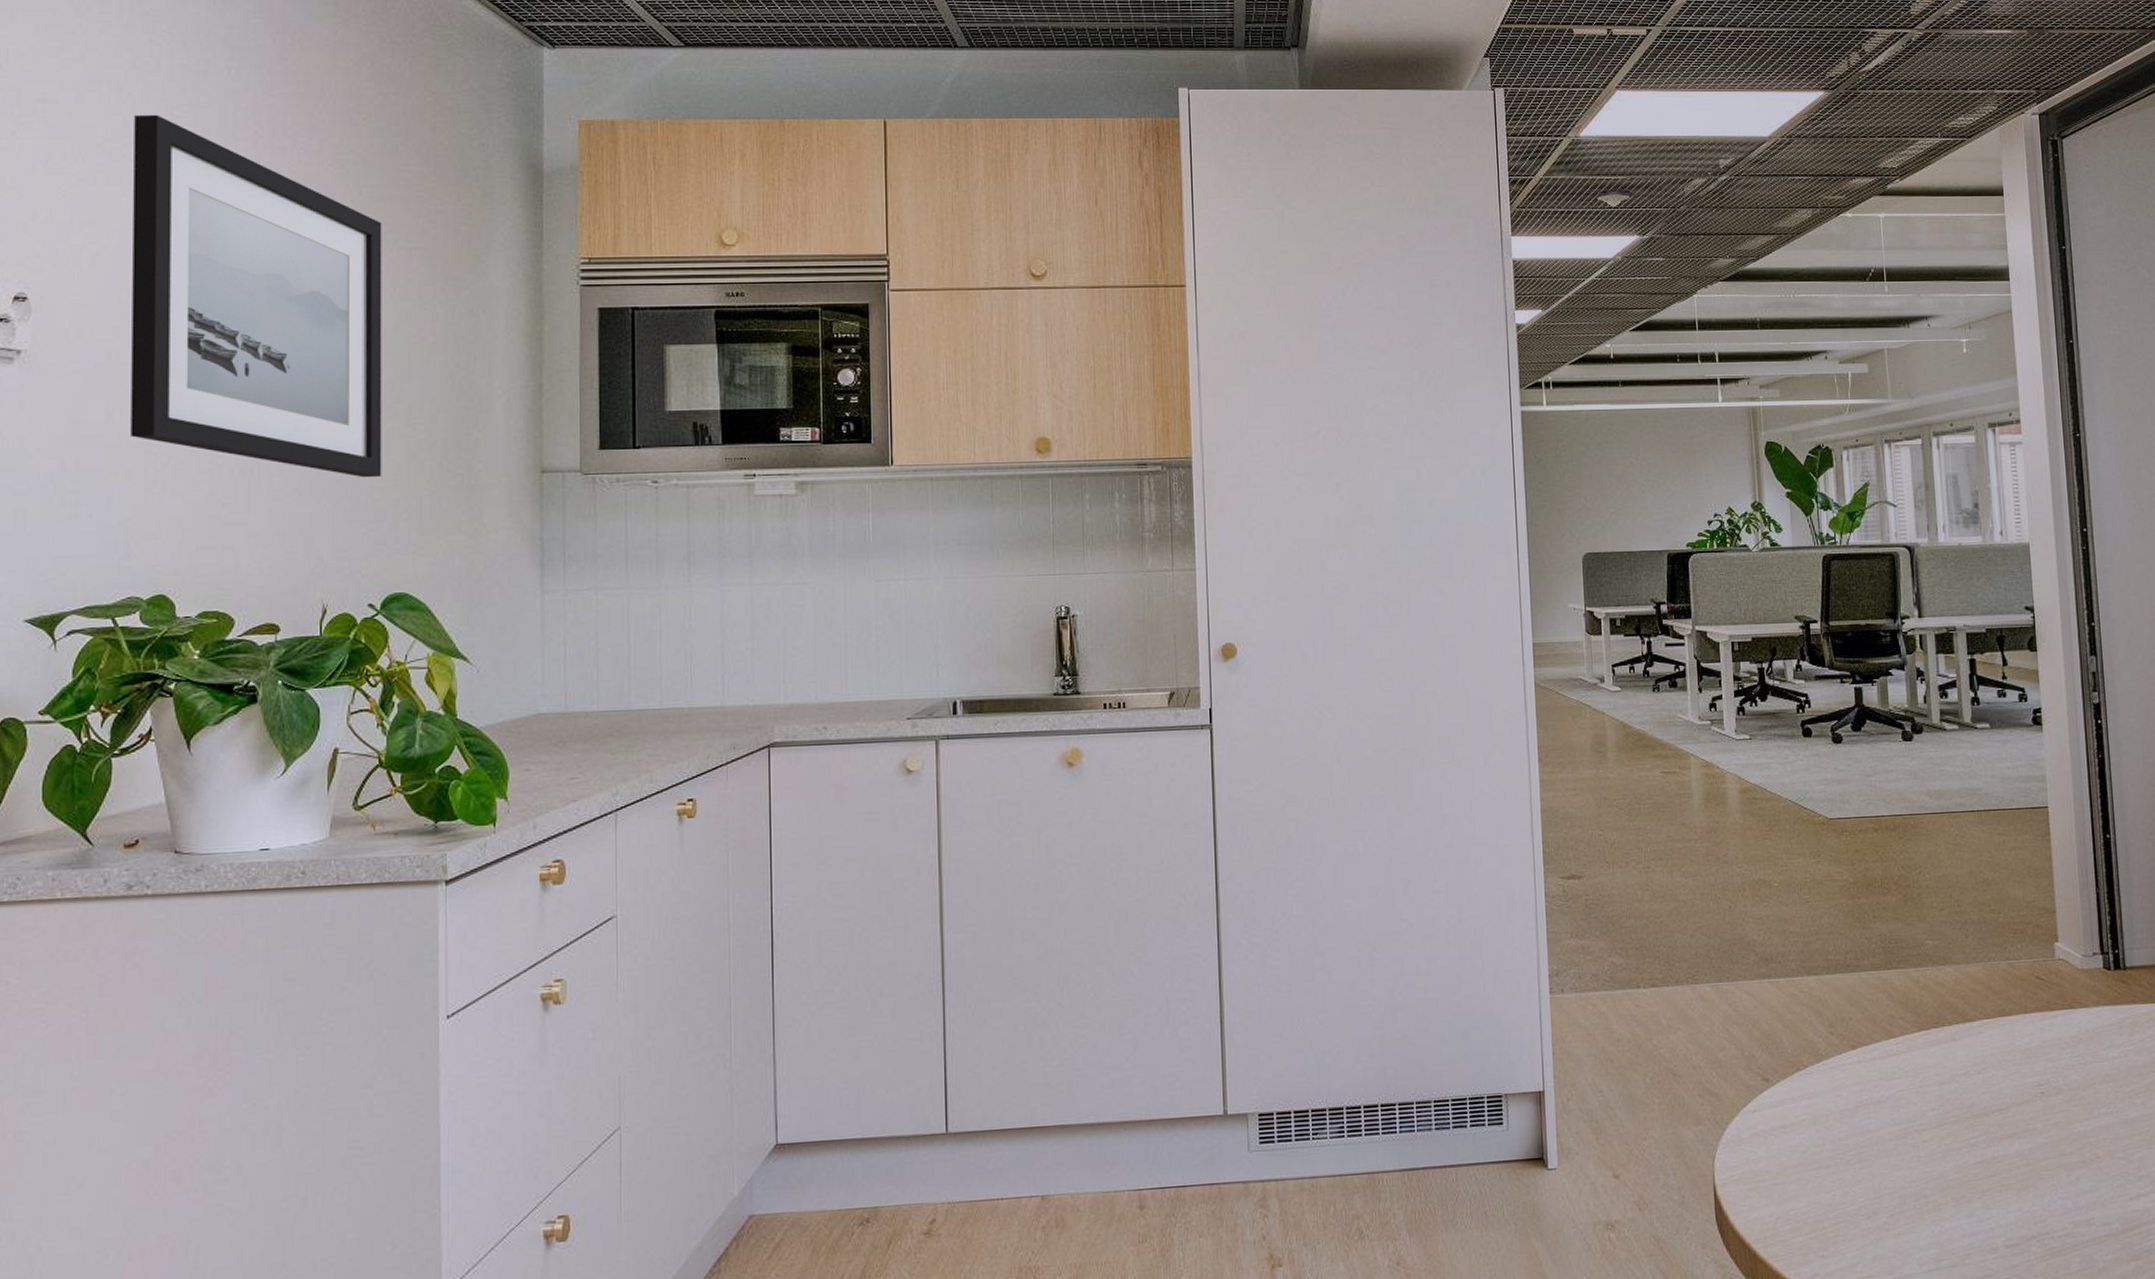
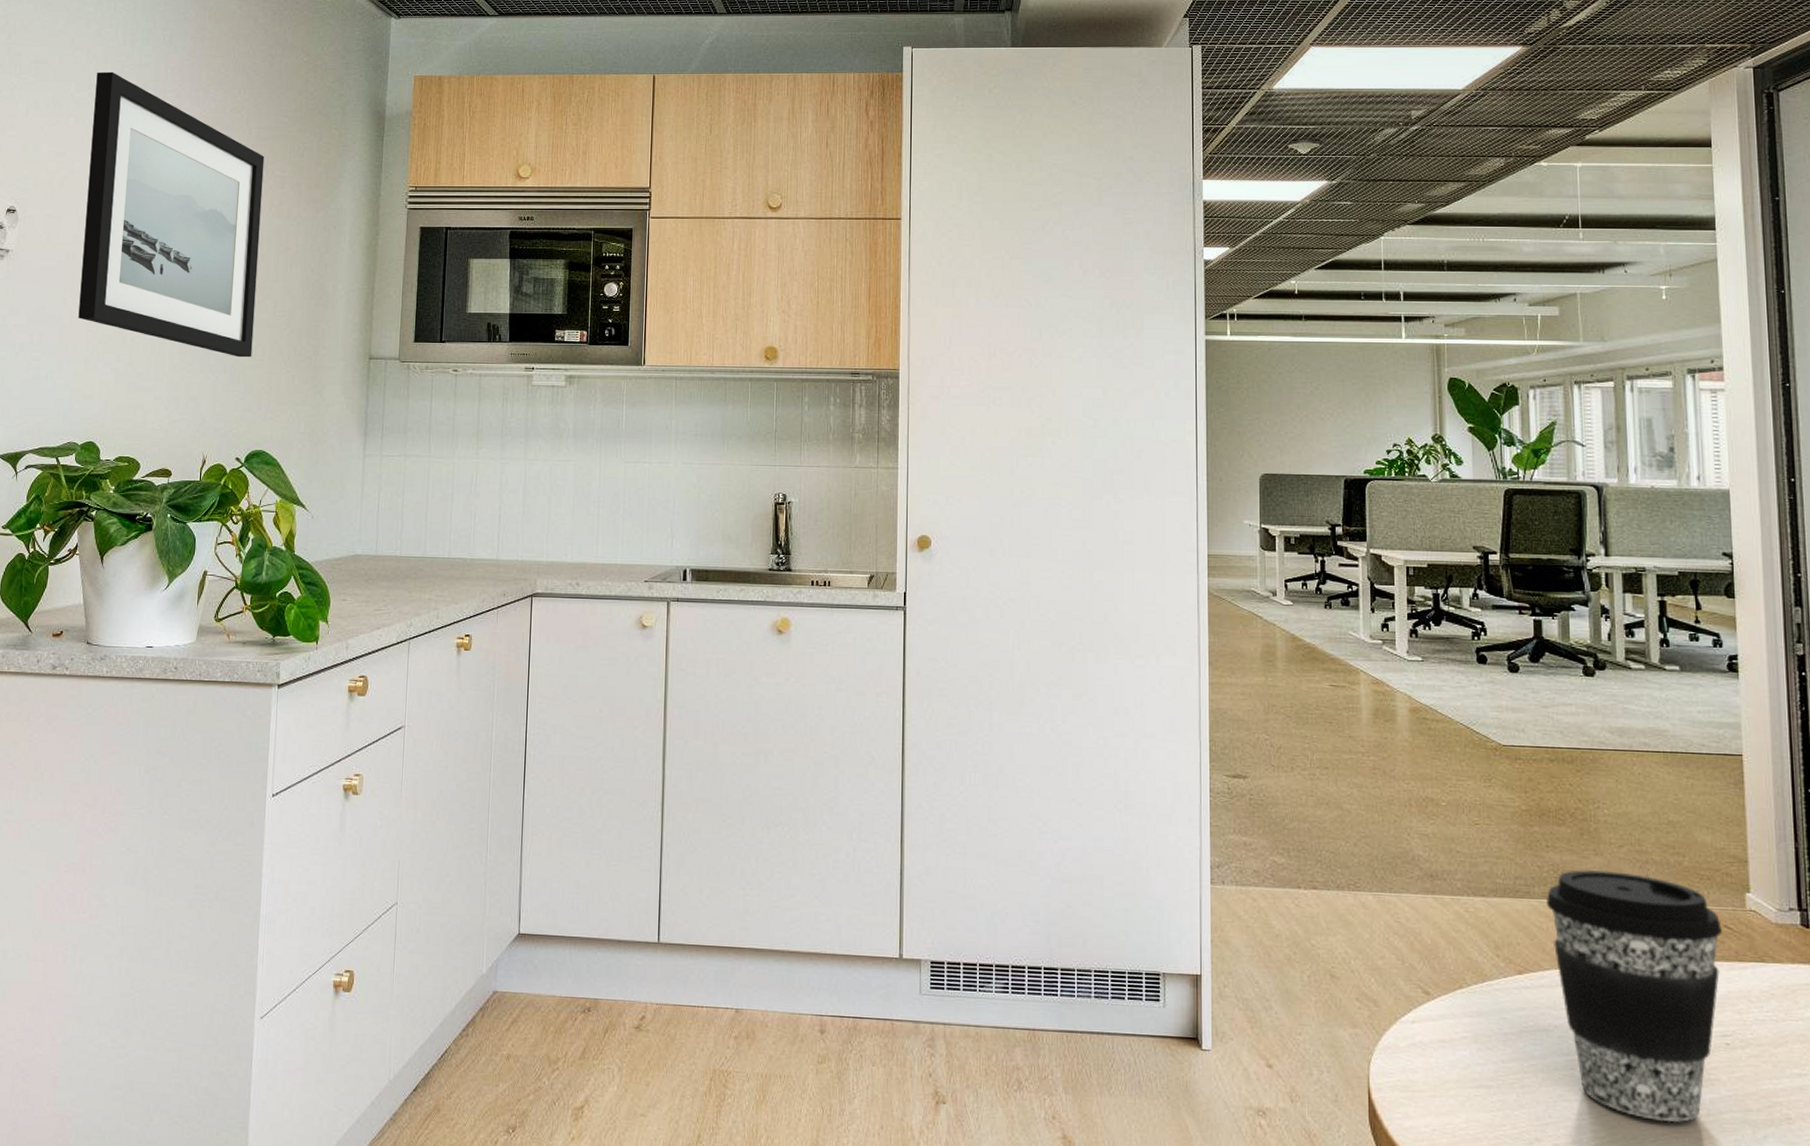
coffee cup: none [1875,934,2035,1178] -> present [1545,869,1722,1123]

